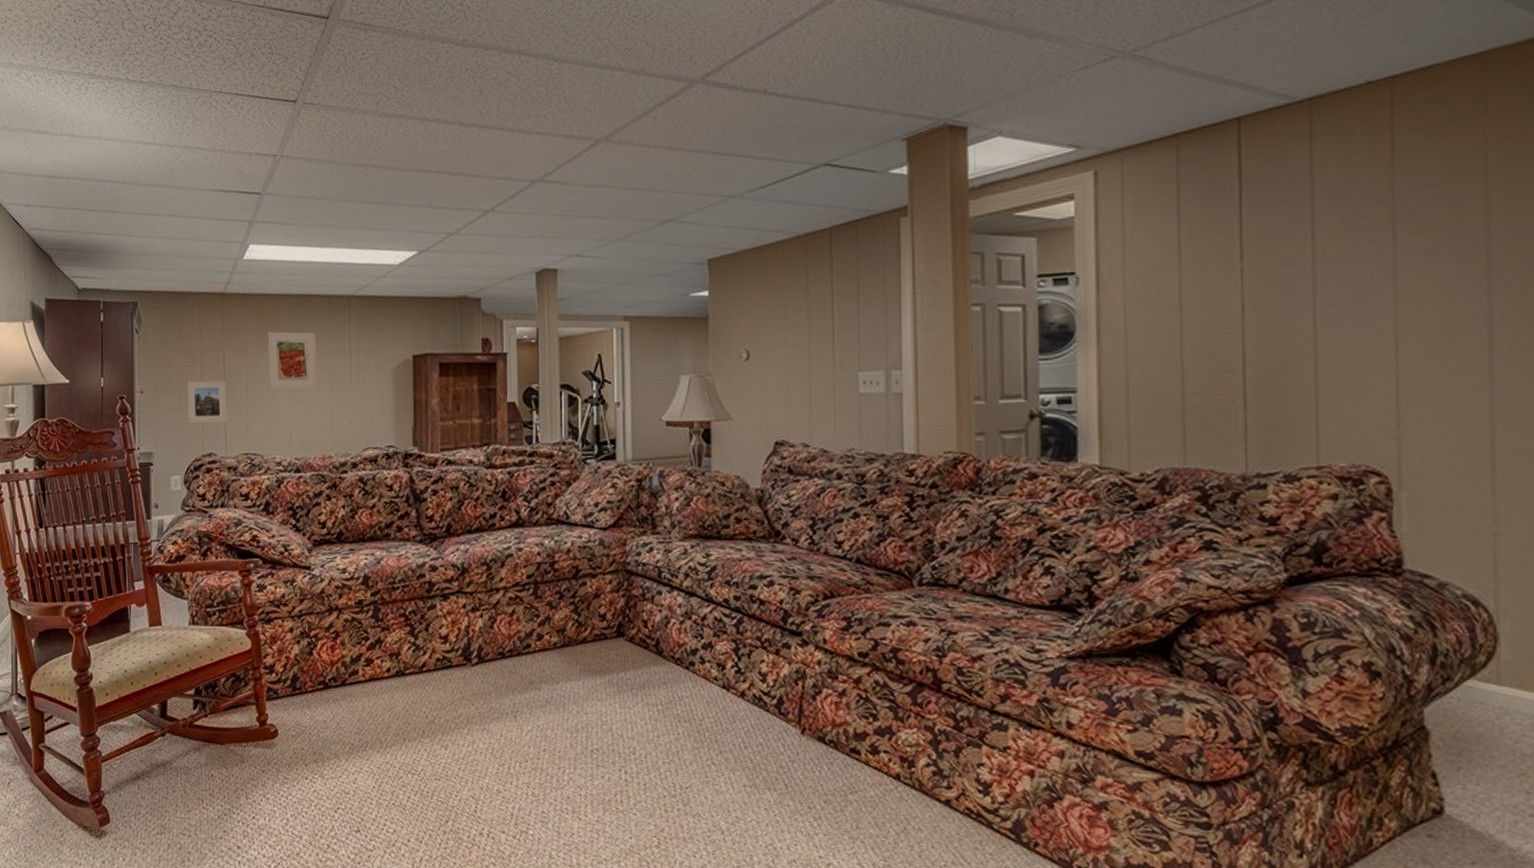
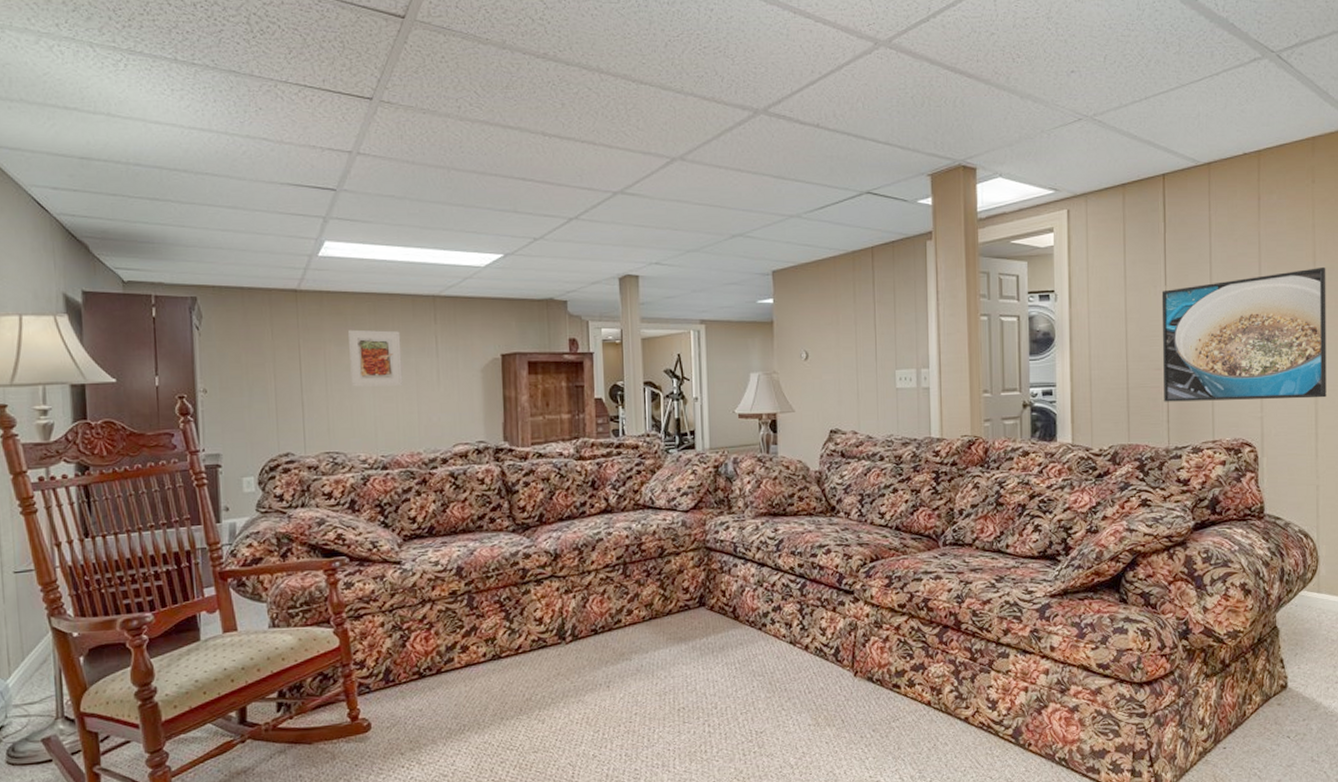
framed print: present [187,380,227,424] -> none [258,379,306,423]
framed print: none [1235,228,1511,414] -> present [1161,266,1327,402]

